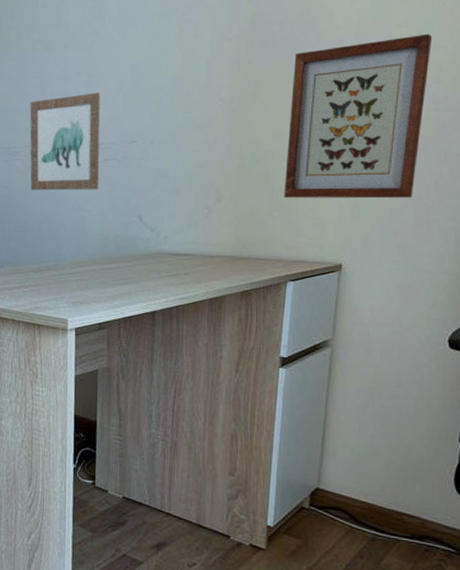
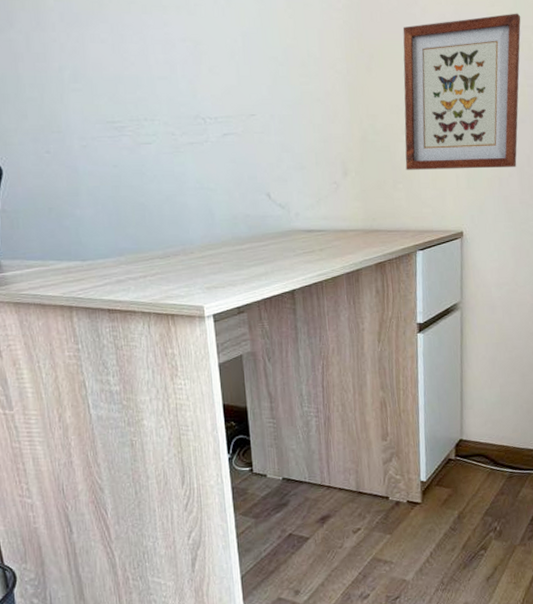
wall art: present [30,93,100,191] -> none [131,61,221,170]

